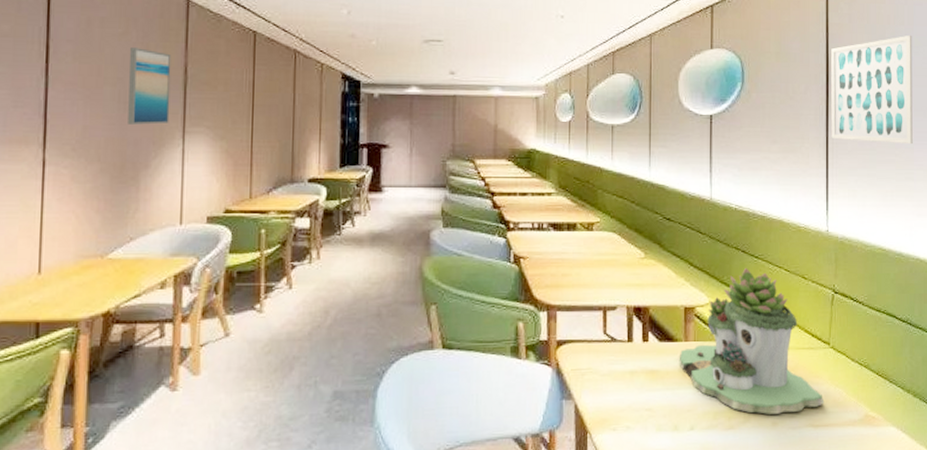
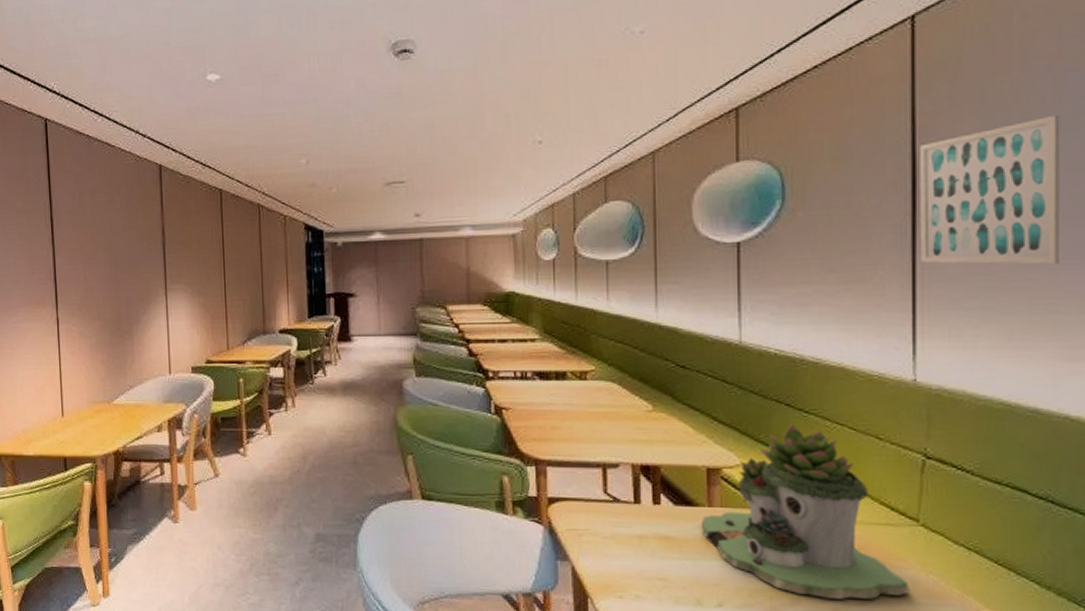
wall art: present [128,48,172,125] -> none [115,214,153,284]

